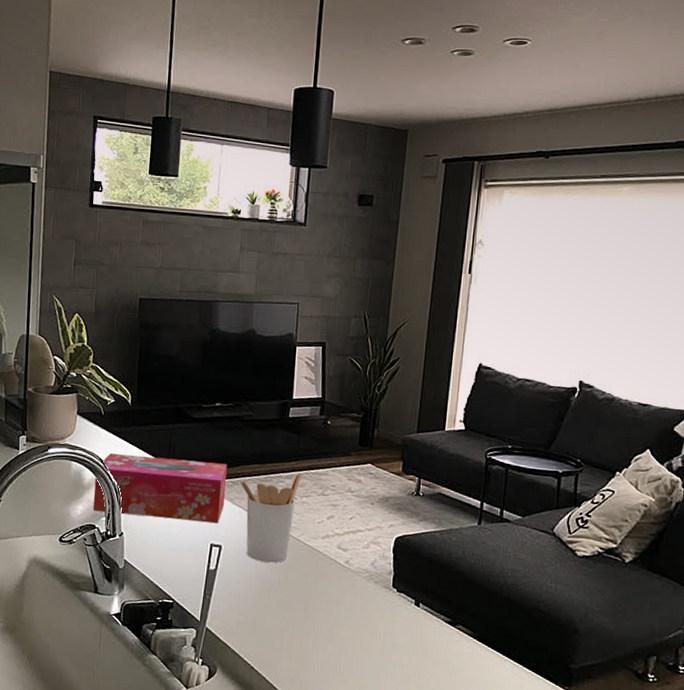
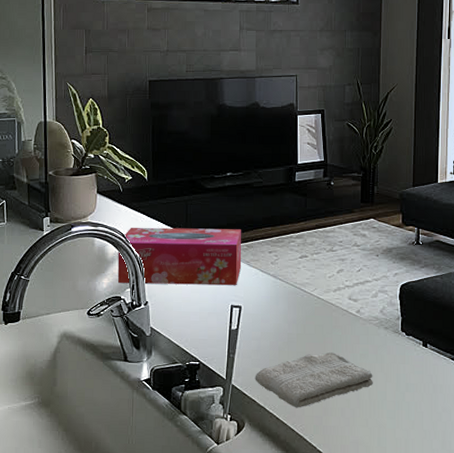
washcloth: none [230,602,358,659] -> present [255,352,373,408]
utensil holder: present [240,473,302,563] -> none [254,232,311,318]

